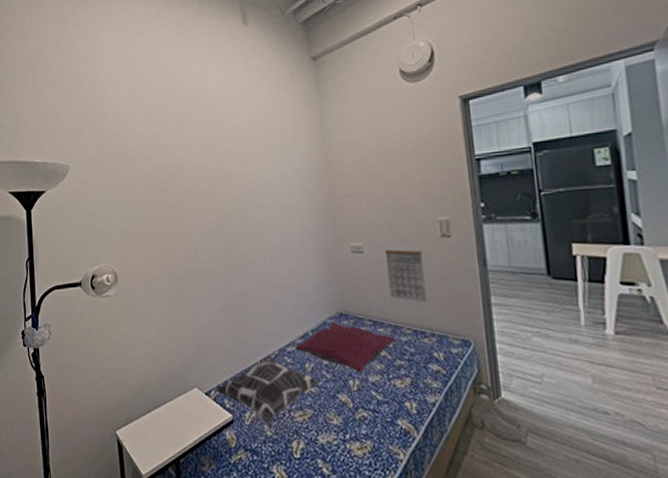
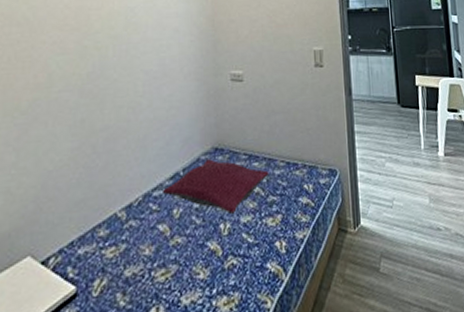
decorative pillow: present [216,356,320,423] -> none [57,204,188,291]
calendar: present [384,239,427,302] -> none [263,68,300,133]
boots: present [470,382,522,442] -> none [334,211,376,270]

